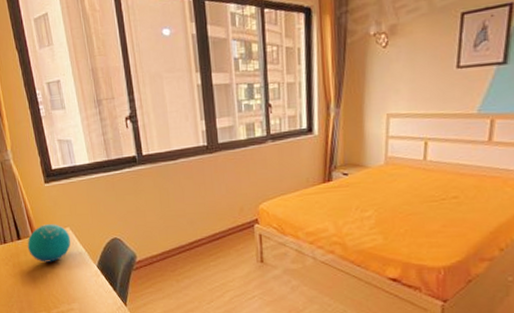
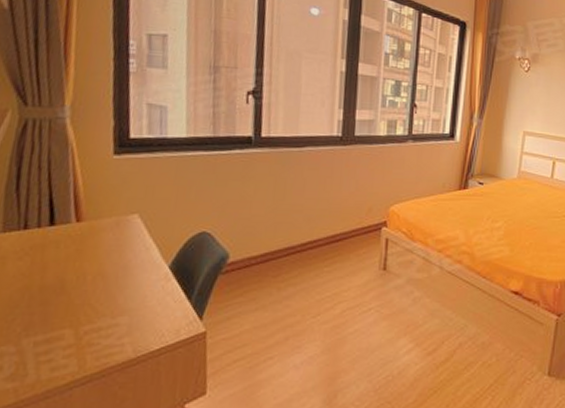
decorative orb: present [27,224,71,263] -> none [62,208,138,259]

